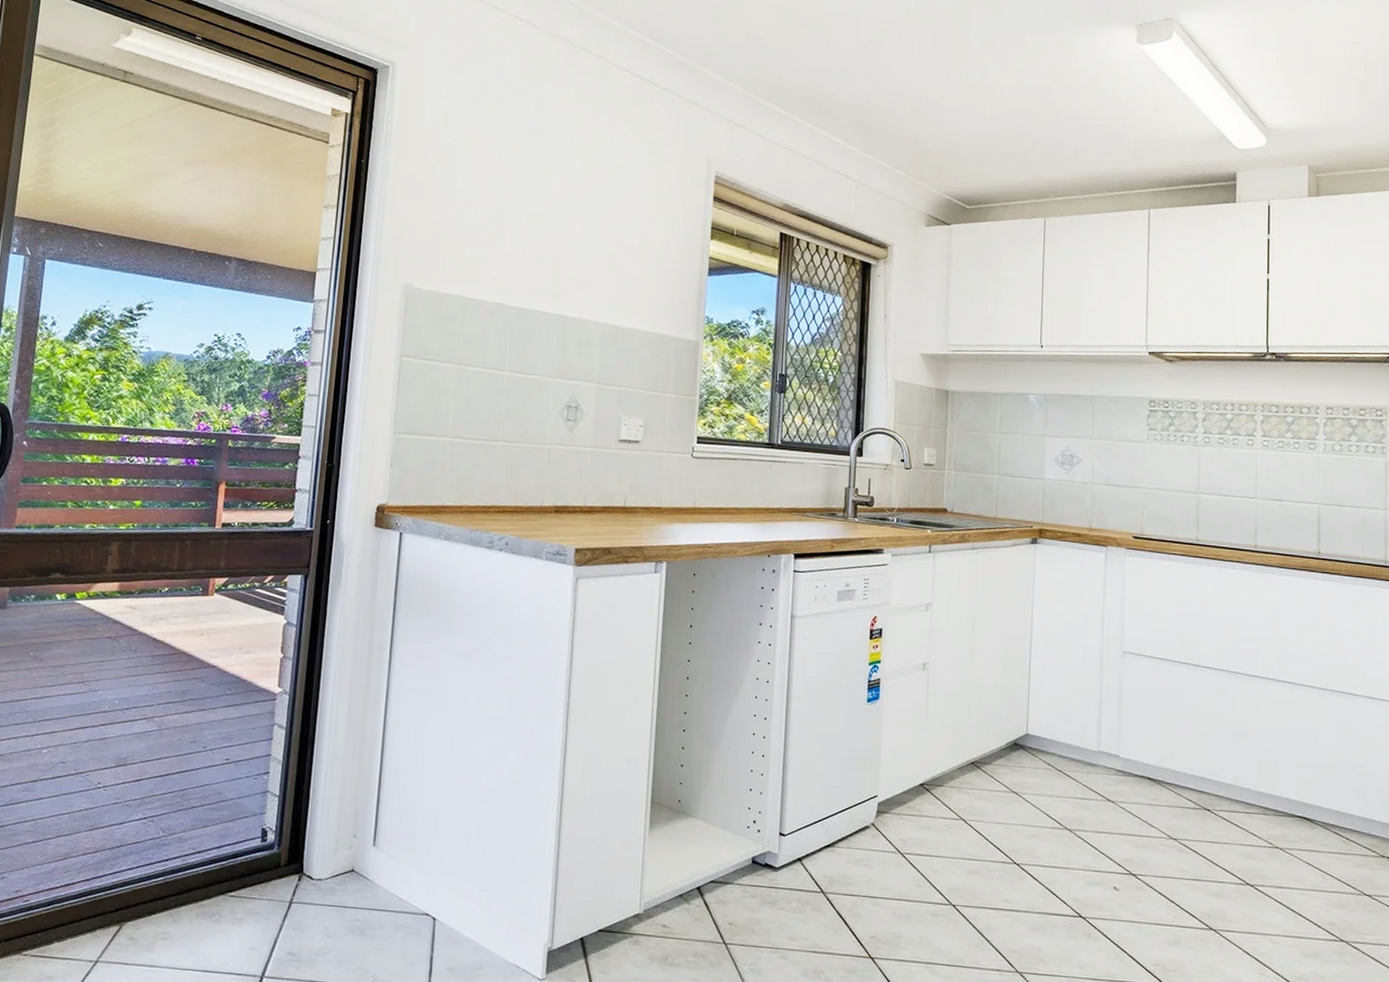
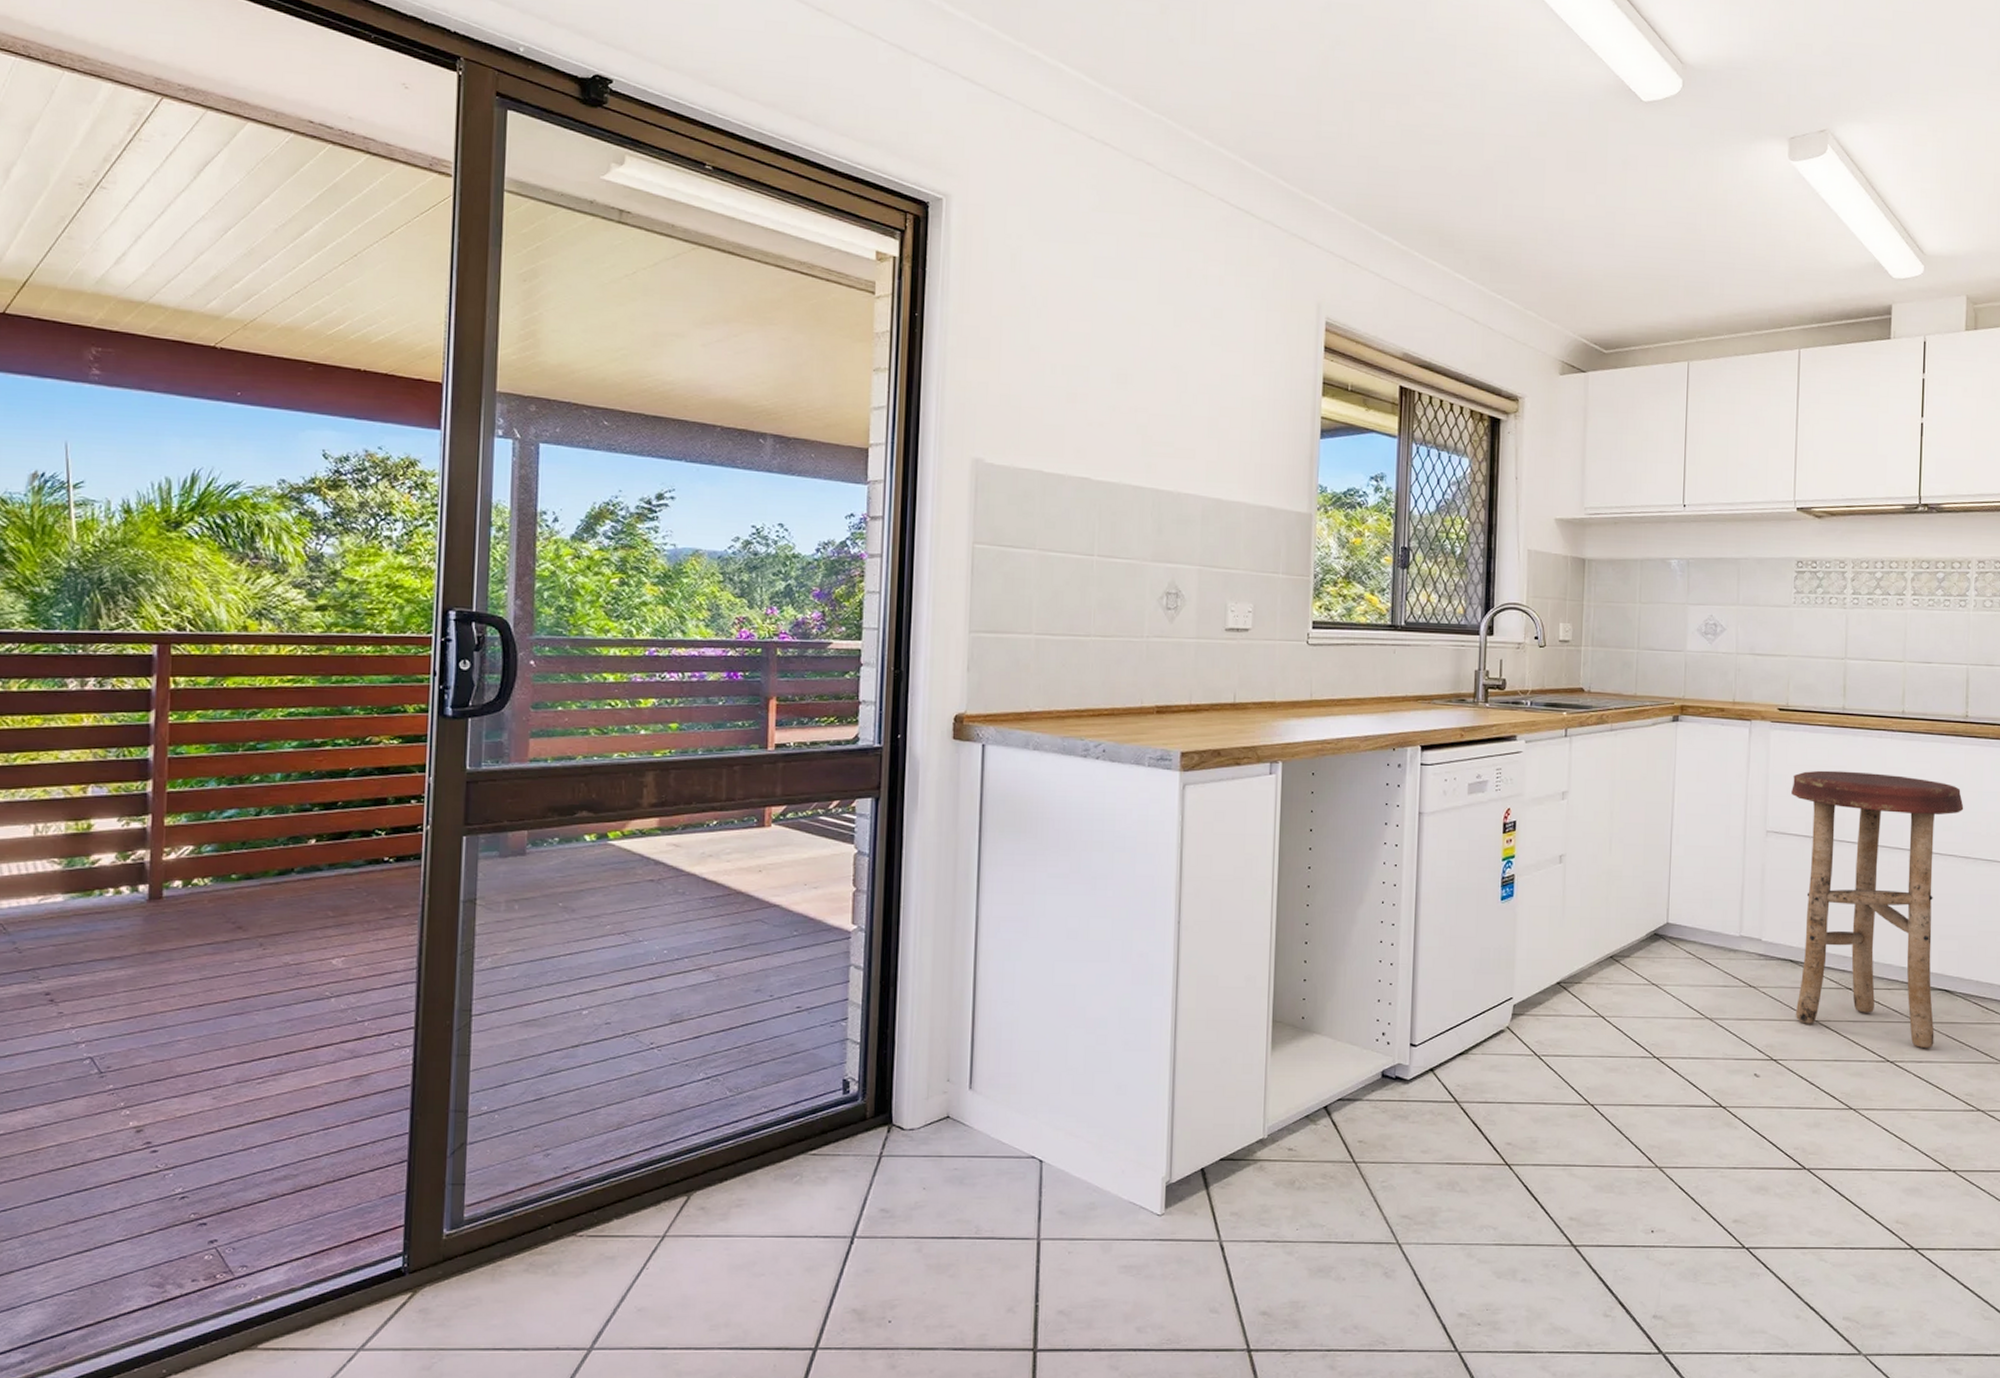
stool: none [1147,596,1319,874] -> present [1791,770,1964,1048]

